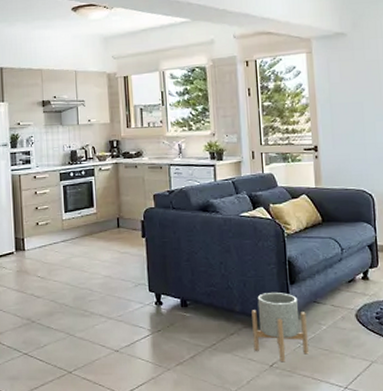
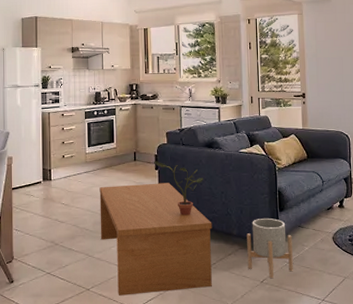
coffee table: none [79,252,212,380] -> present [99,183,212,296]
potted plant: none [140,227,198,290] -> present [154,161,203,216]

